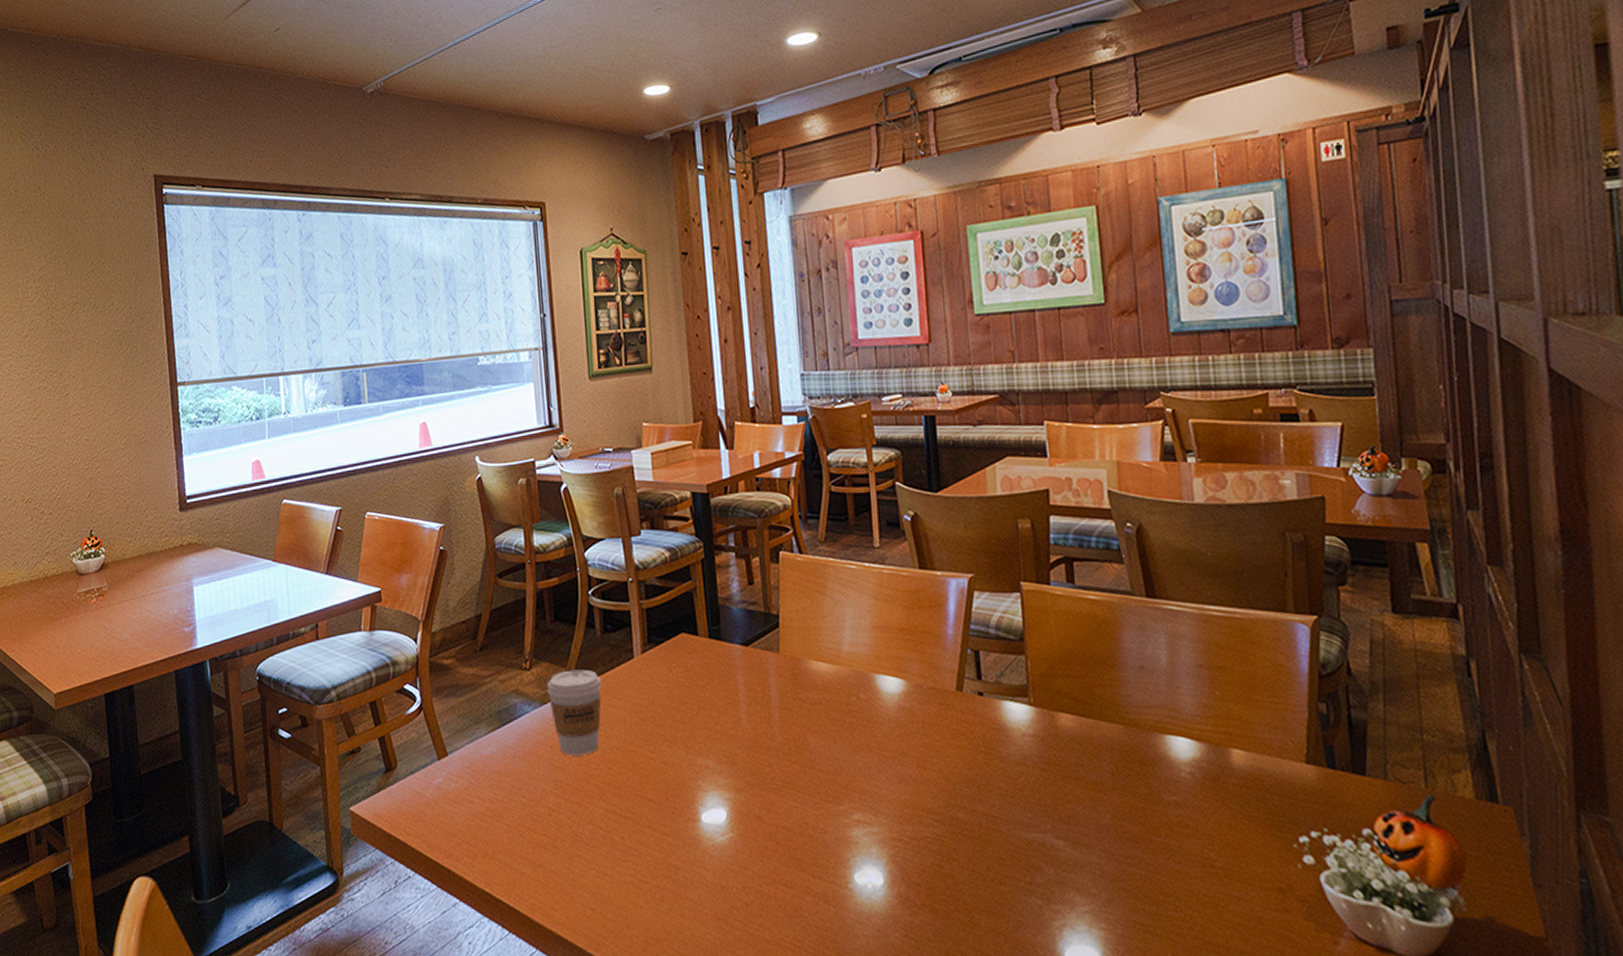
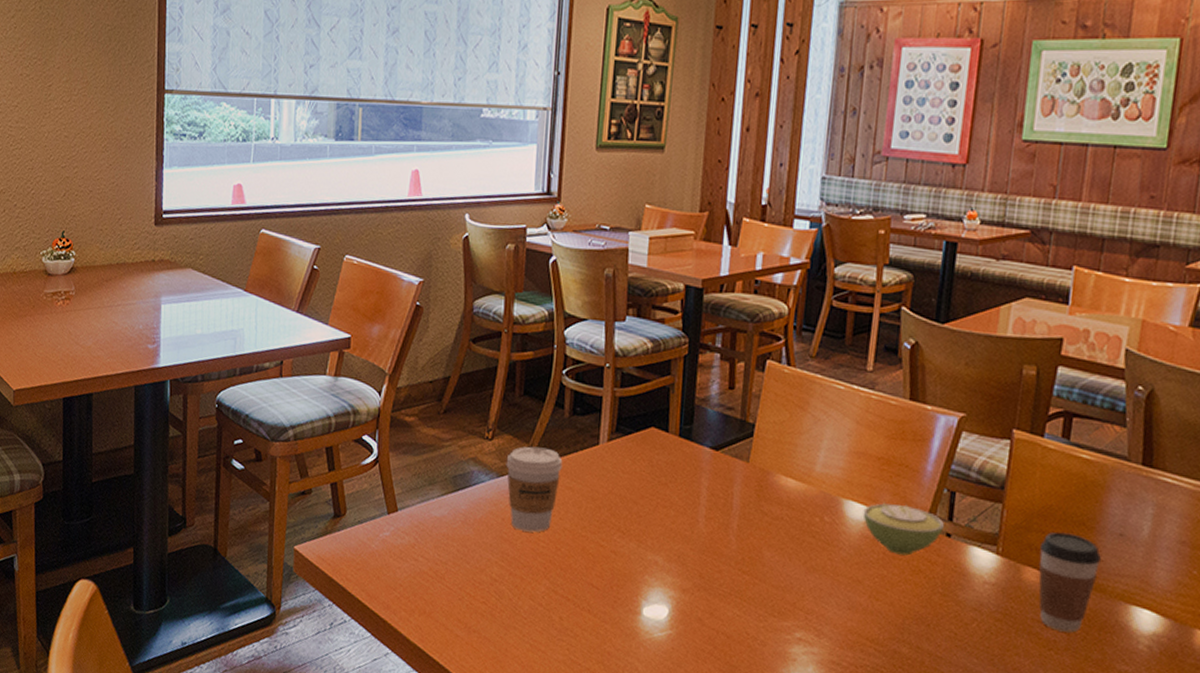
sugar bowl: none [895,669,975,721] -> present [863,502,944,556]
coffee cup: none [1067,673,1129,772] -> present [1038,531,1102,633]

